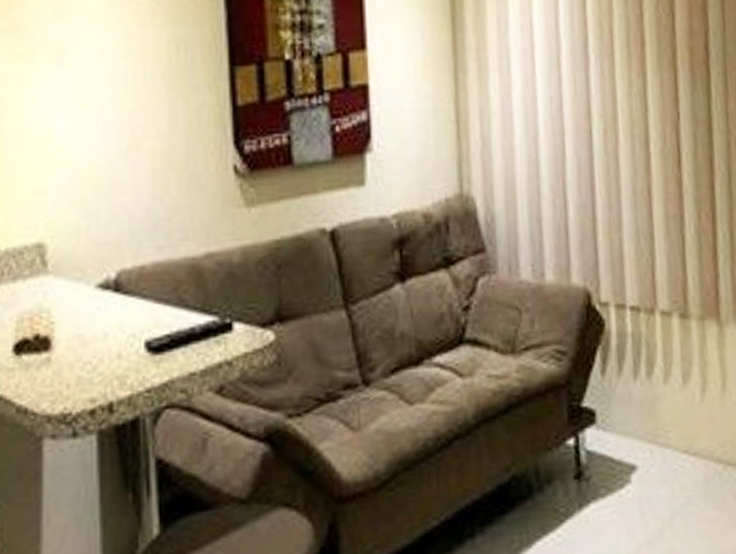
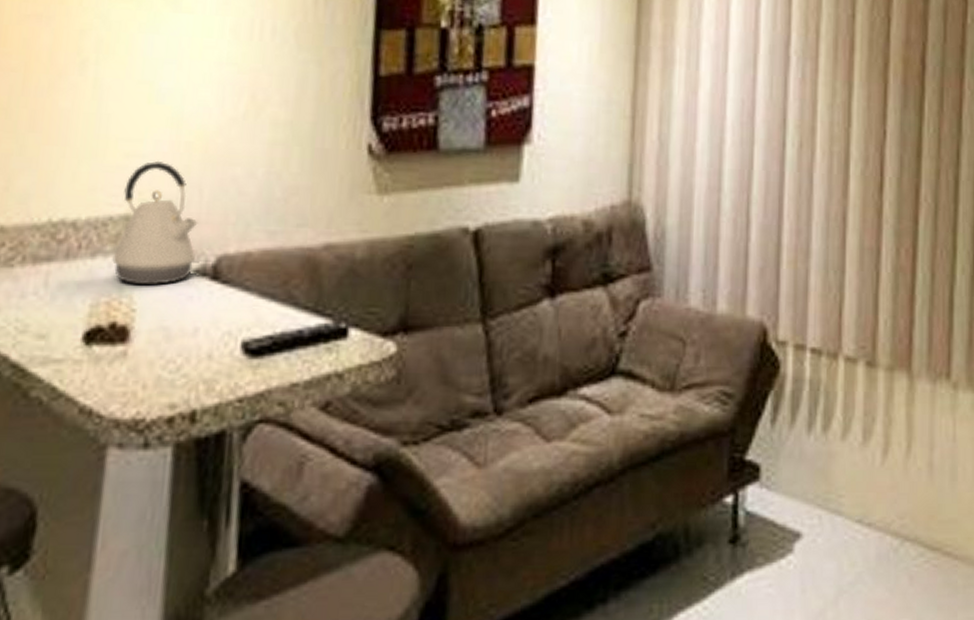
kettle: none [30,195,99,301] -> present [112,160,198,285]

